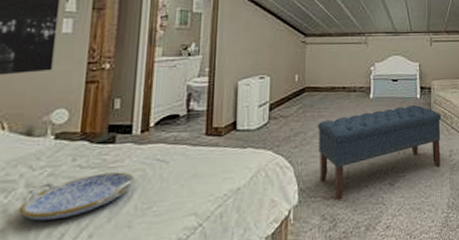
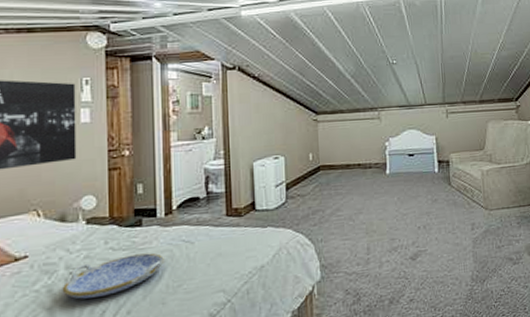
bench: present [318,105,442,201] -> none [335,179,463,276]

